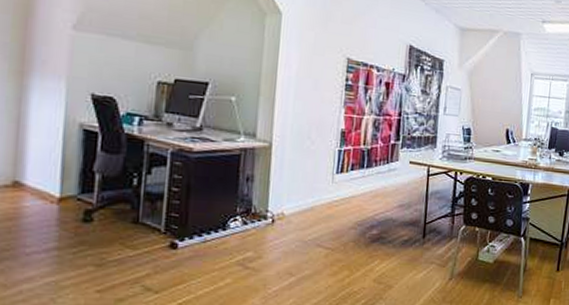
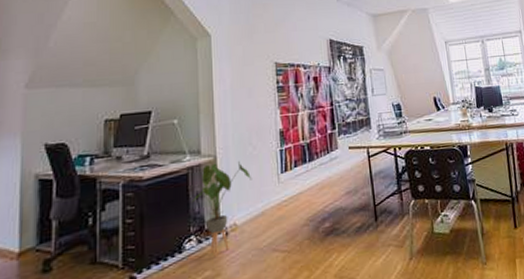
house plant: none [241,149,307,241] -> present [192,161,253,257]

